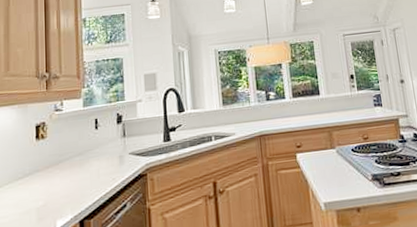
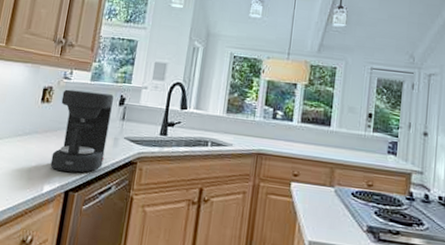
coffee maker: none [57,115,113,203] -> present [50,89,114,173]

